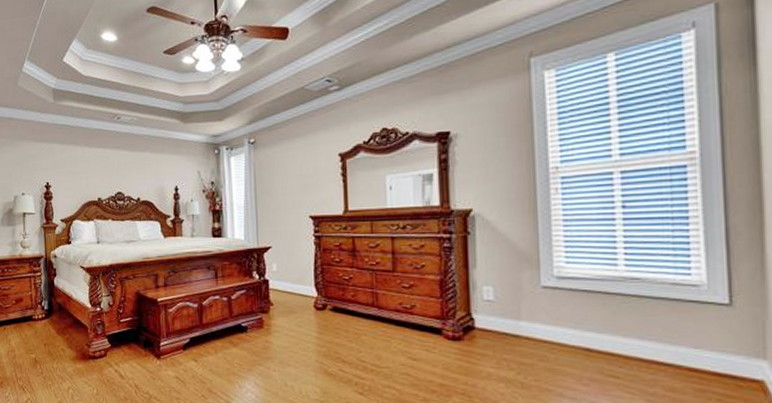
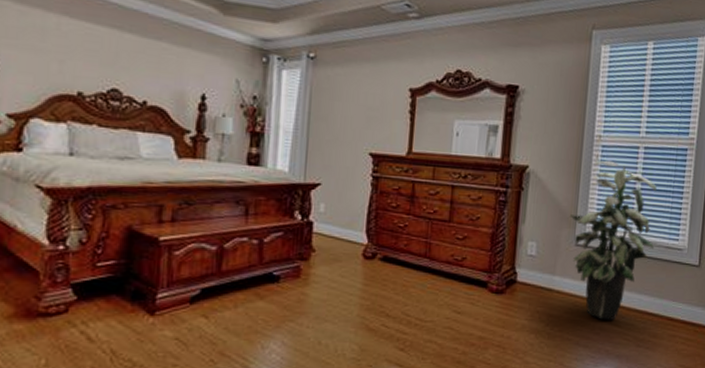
indoor plant: none [531,192,653,370] -> present [570,160,657,320]

